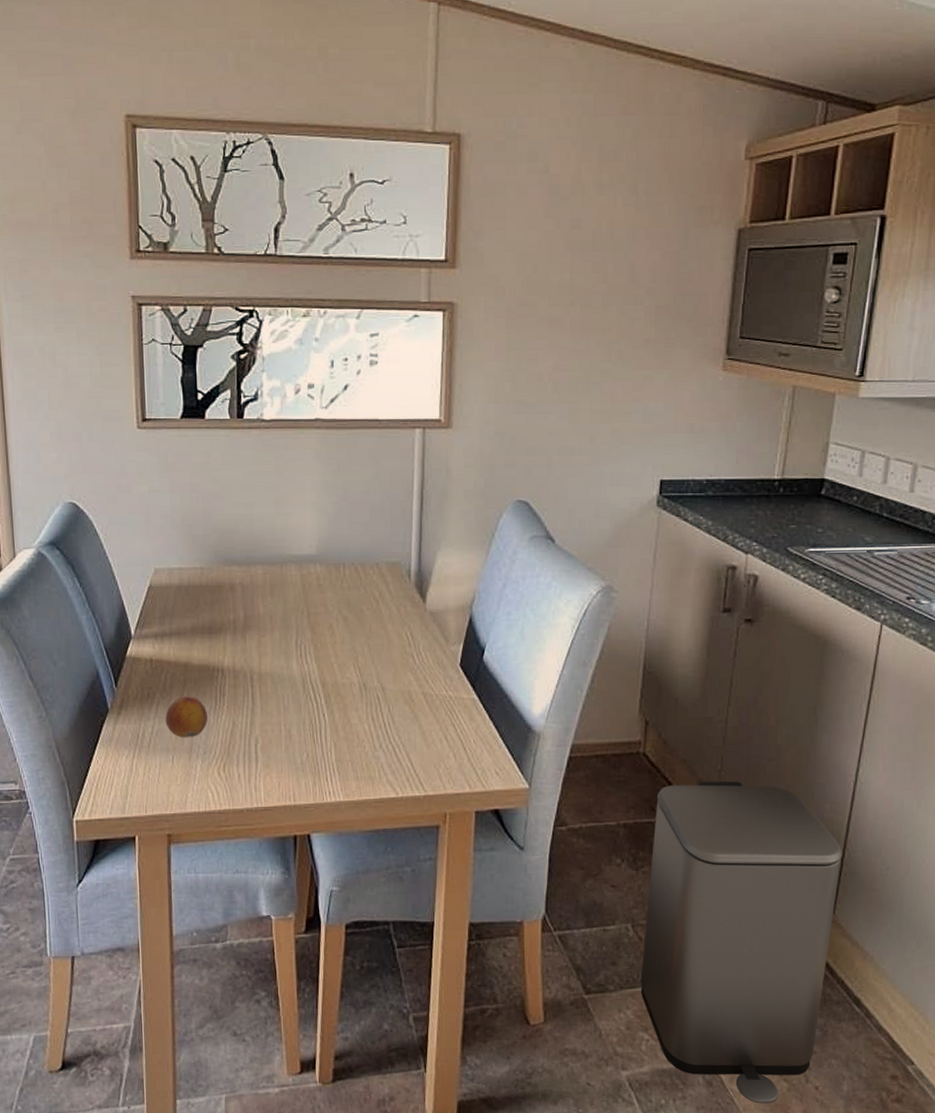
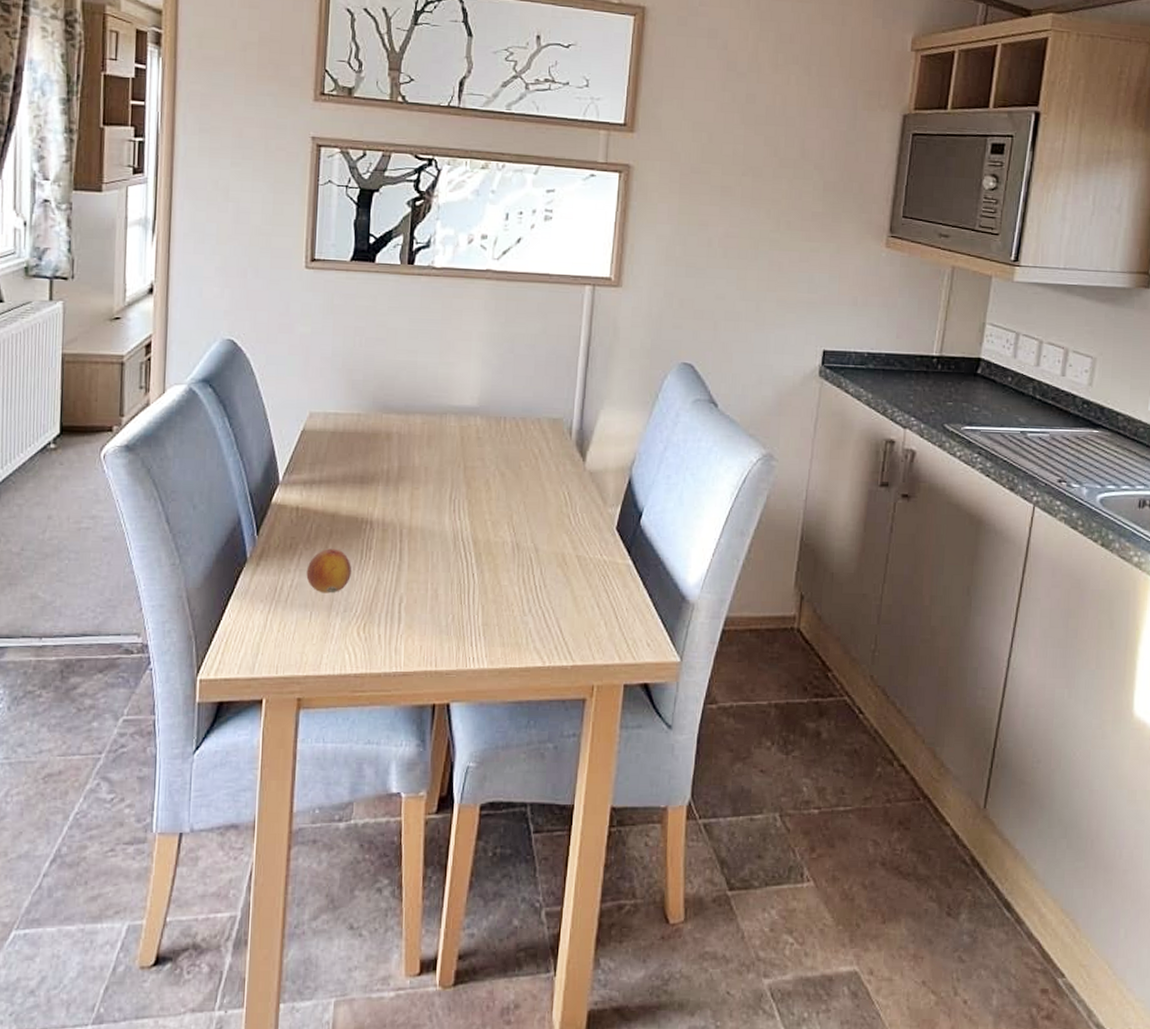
pedal bin: present [640,781,842,1104] -> none [786,661,994,1019]

